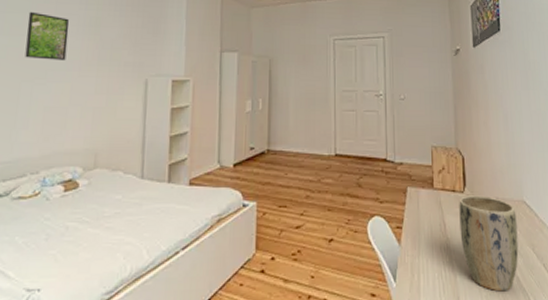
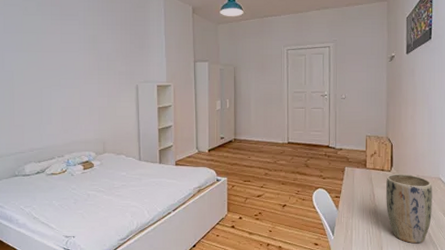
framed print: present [25,11,70,61] -> none [40,32,73,72]

